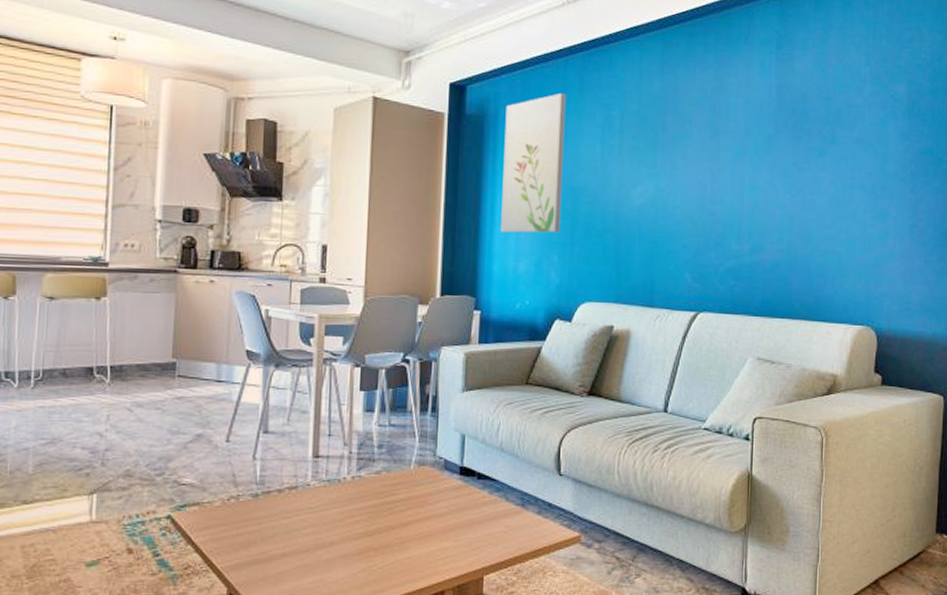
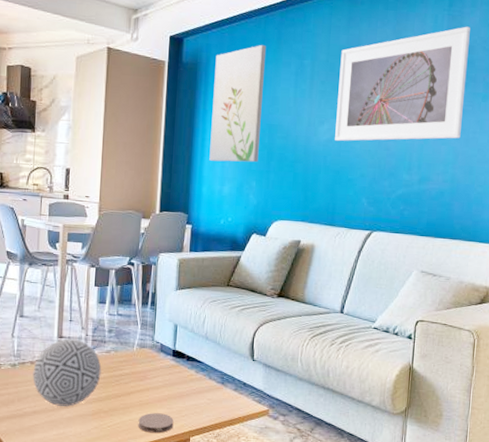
decorative ball: none [280,458,370,545] -> present [33,338,102,406]
coaster: none [417,547,463,573] -> present [138,413,174,434]
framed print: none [651,71,802,207] -> present [335,26,470,142]

